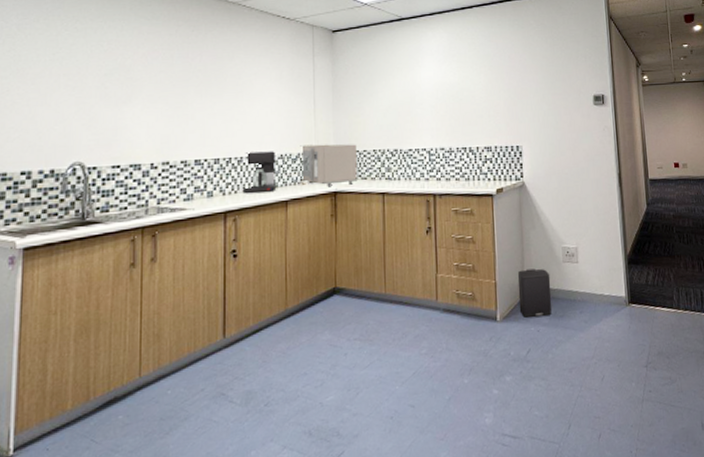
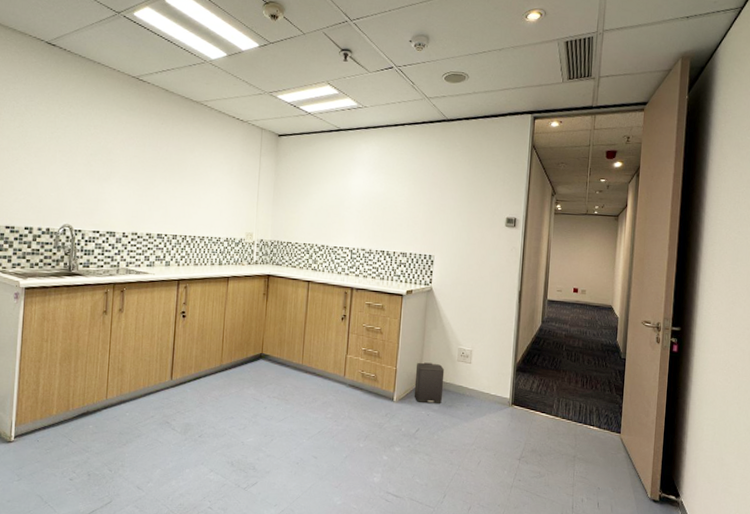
coffee maker: present [244,151,275,194] -> none [194,233,222,268]
microwave: present [300,144,357,188] -> none [241,232,290,271]

